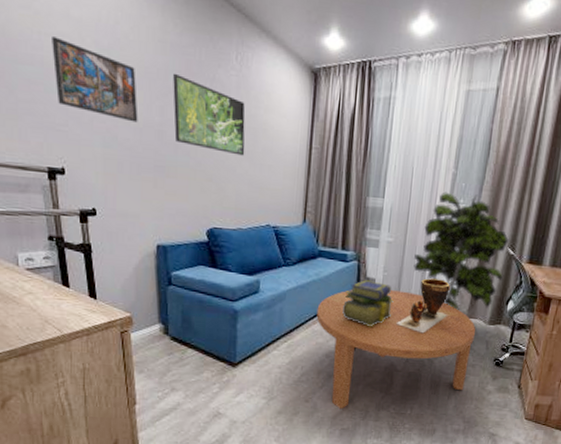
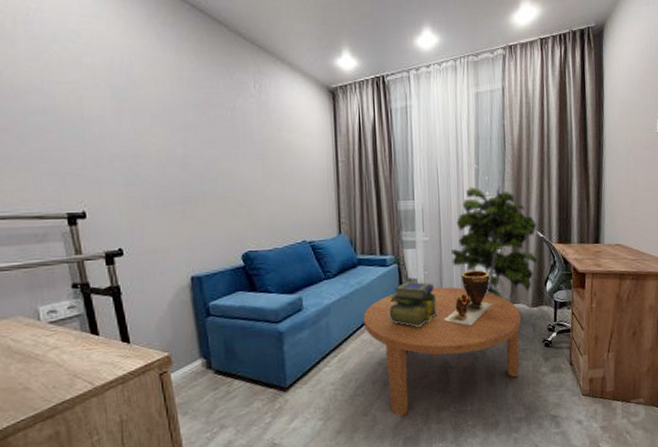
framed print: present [52,36,138,123] -> none [64,85,161,158]
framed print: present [173,73,245,156] -> none [193,106,273,177]

